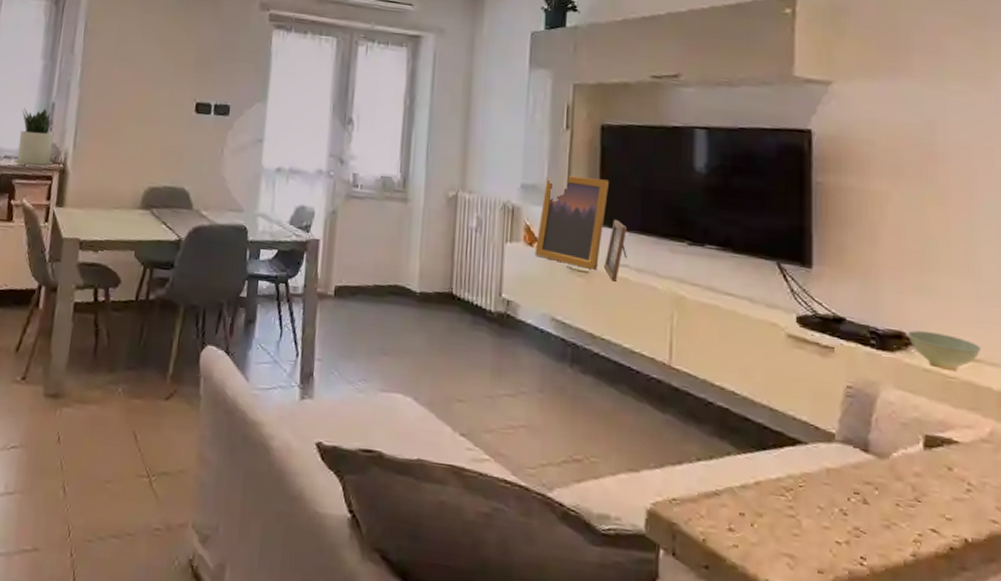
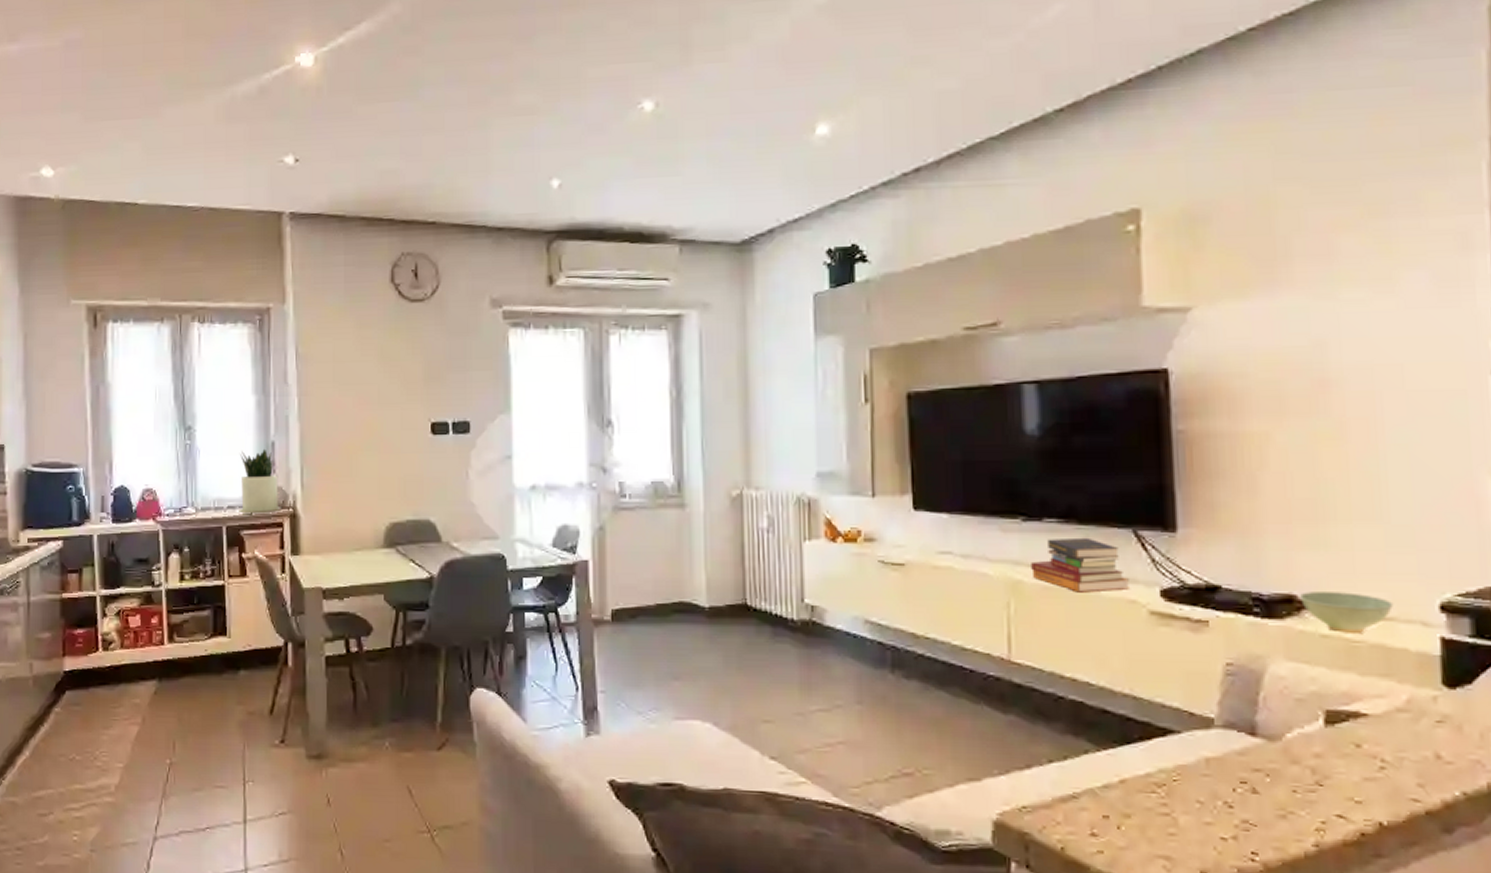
picture frame: present [535,176,609,271] -> none [839,456,922,562]
picture frame: present [604,219,627,282] -> none [923,500,950,572]
books: none [693,263,772,314] -> present [1031,537,1129,593]

